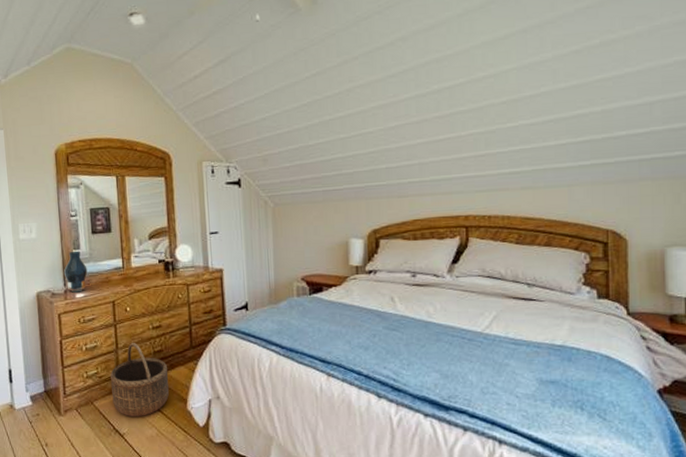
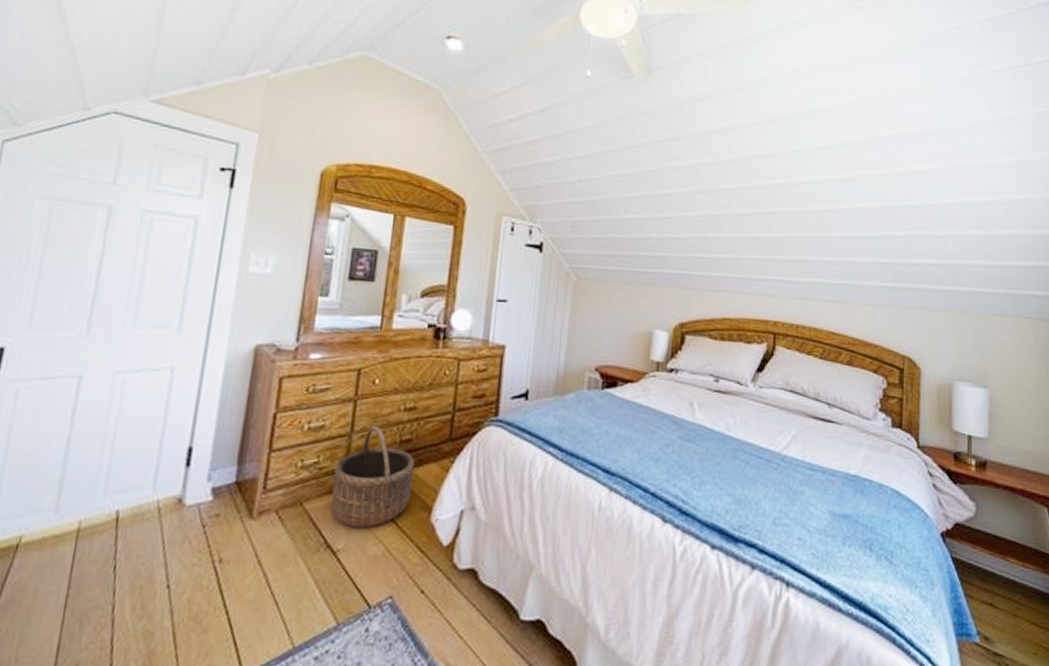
vase: present [63,250,88,293] -> none [299,297,333,352]

